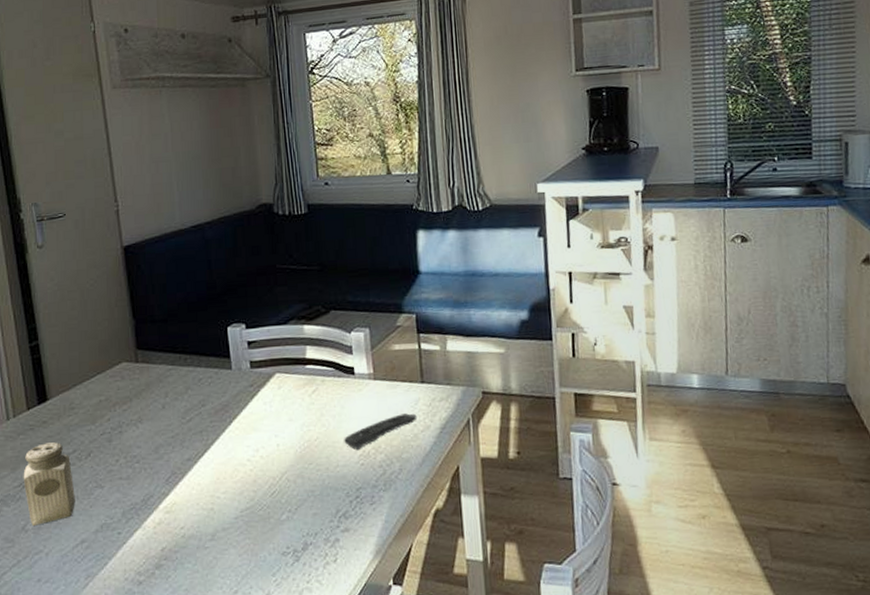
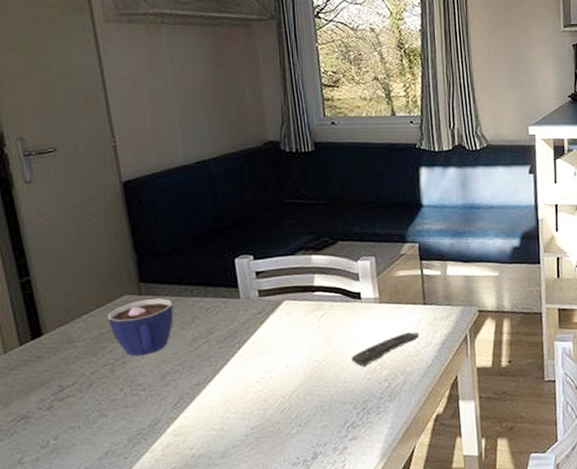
salt shaker: present [23,442,75,526] -> none [17,375,77,458]
cup: none [107,367,167,426] -> present [108,298,173,356]

